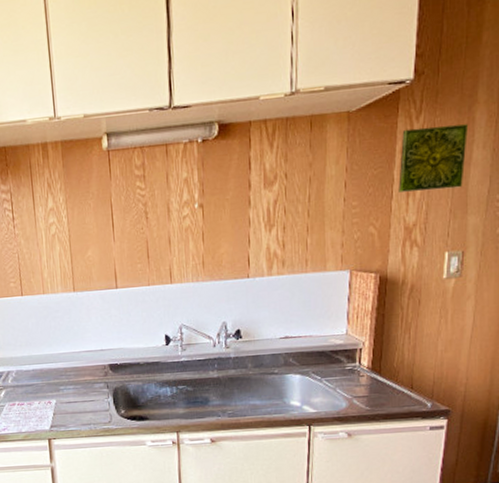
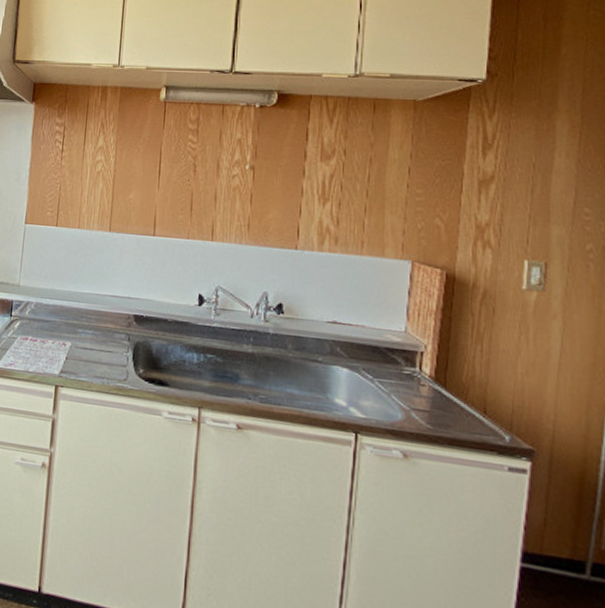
decorative tile: present [398,124,467,192] -> none [469,126,548,194]

